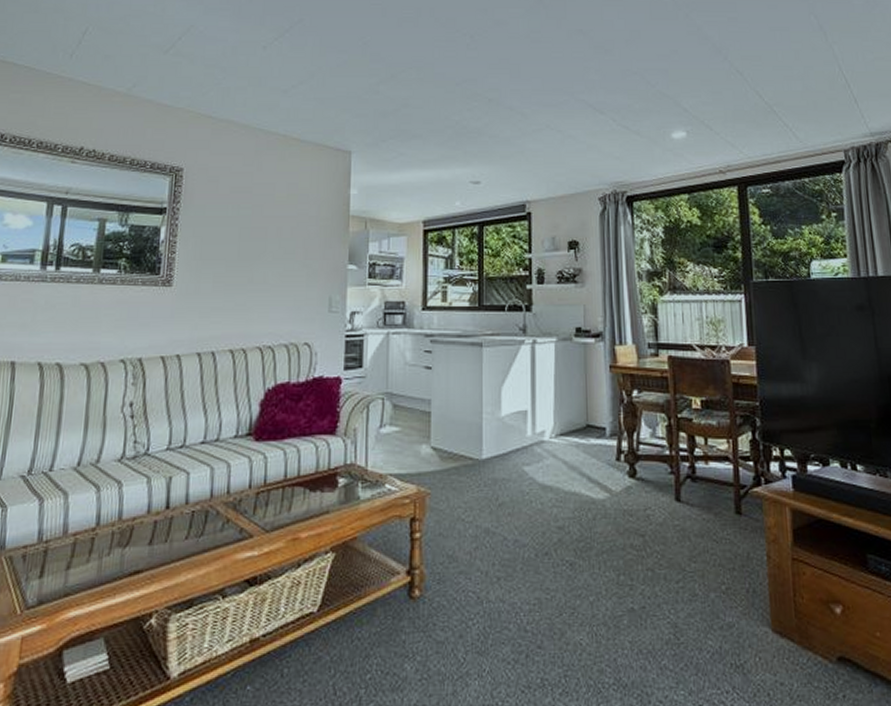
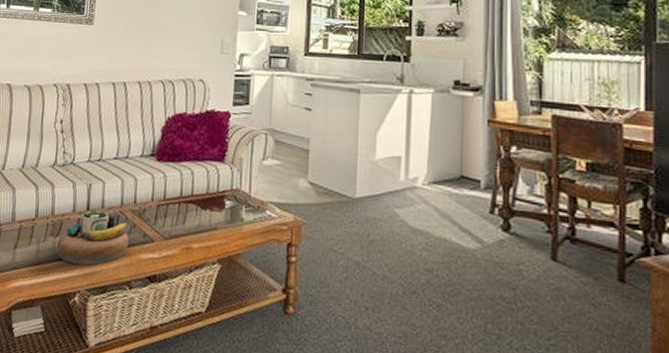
decorative bowl: none [126,506,221,577] -> present [57,208,129,265]

